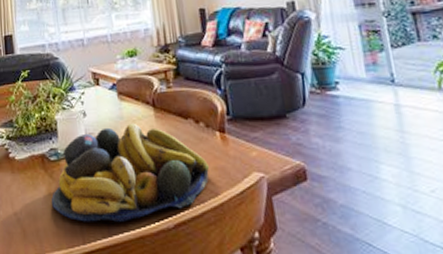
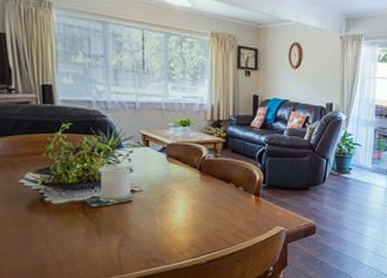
fruit bowl: present [51,123,210,222] -> none [91,182,243,258]

